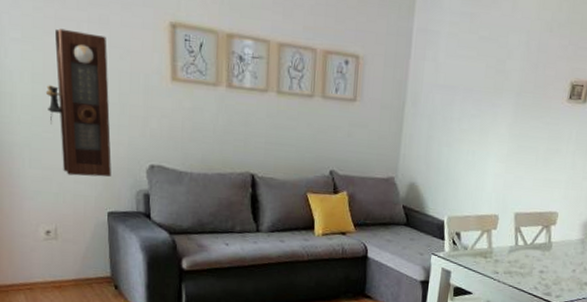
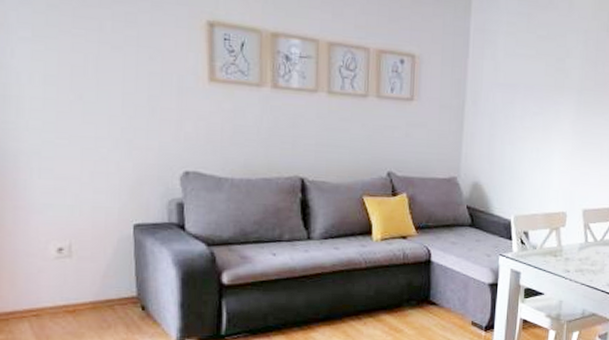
pendulum clock: present [45,28,111,177] -> none [60,27,139,186]

